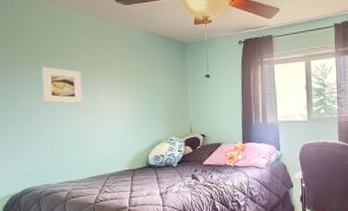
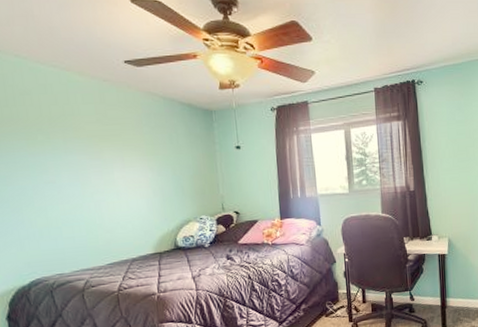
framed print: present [41,66,83,104] -> none [40,140,95,182]

